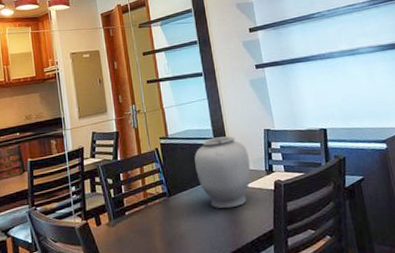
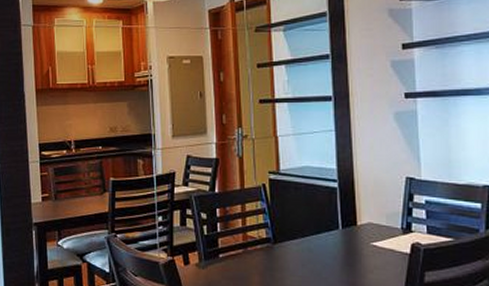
vase: present [194,136,251,209] -> none [310,180,381,268]

